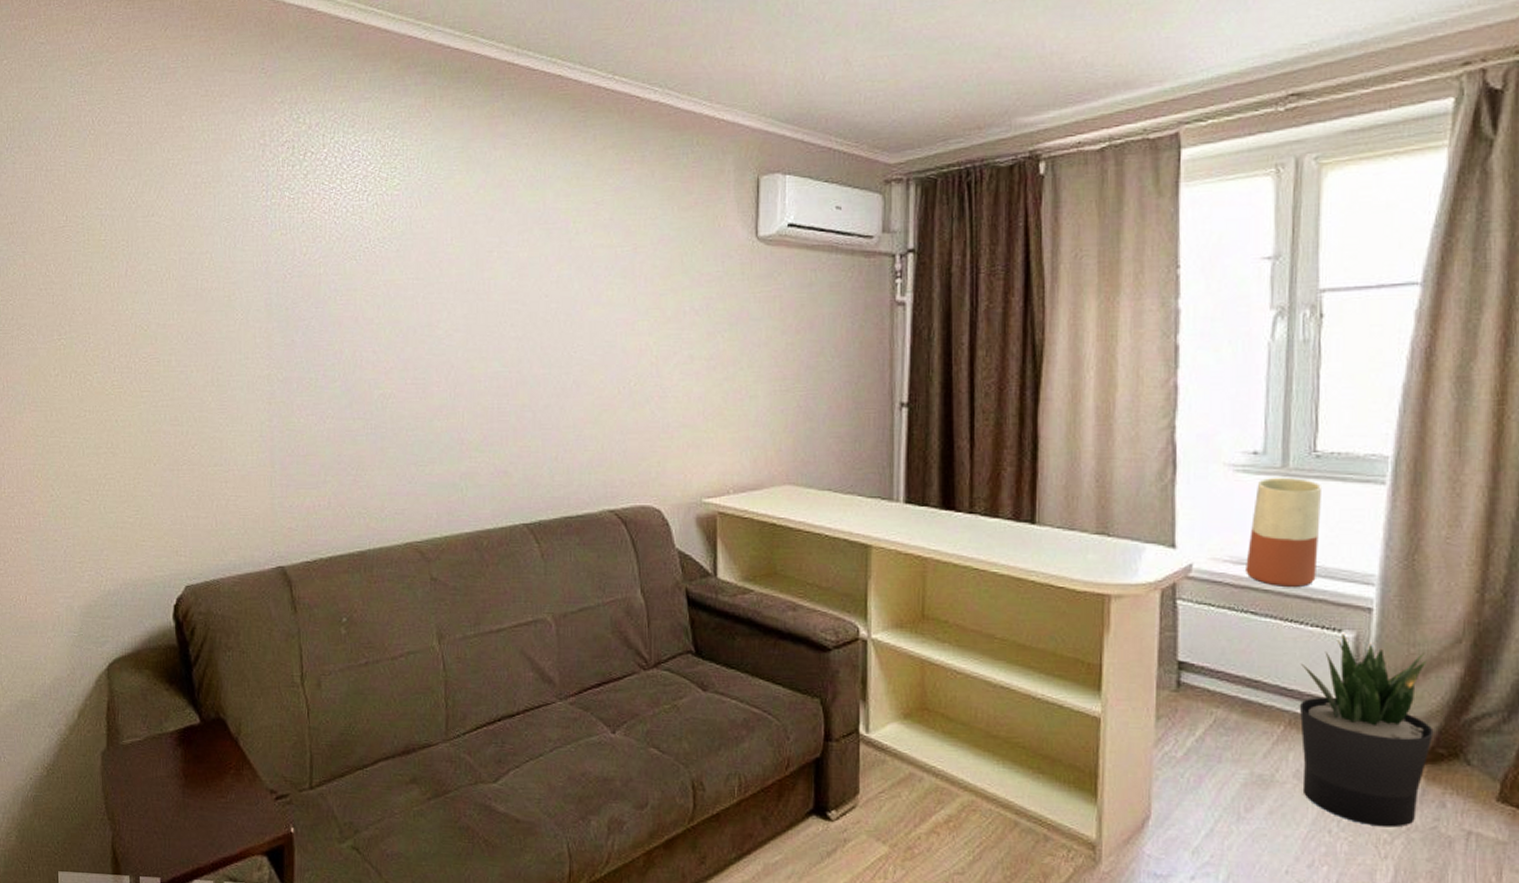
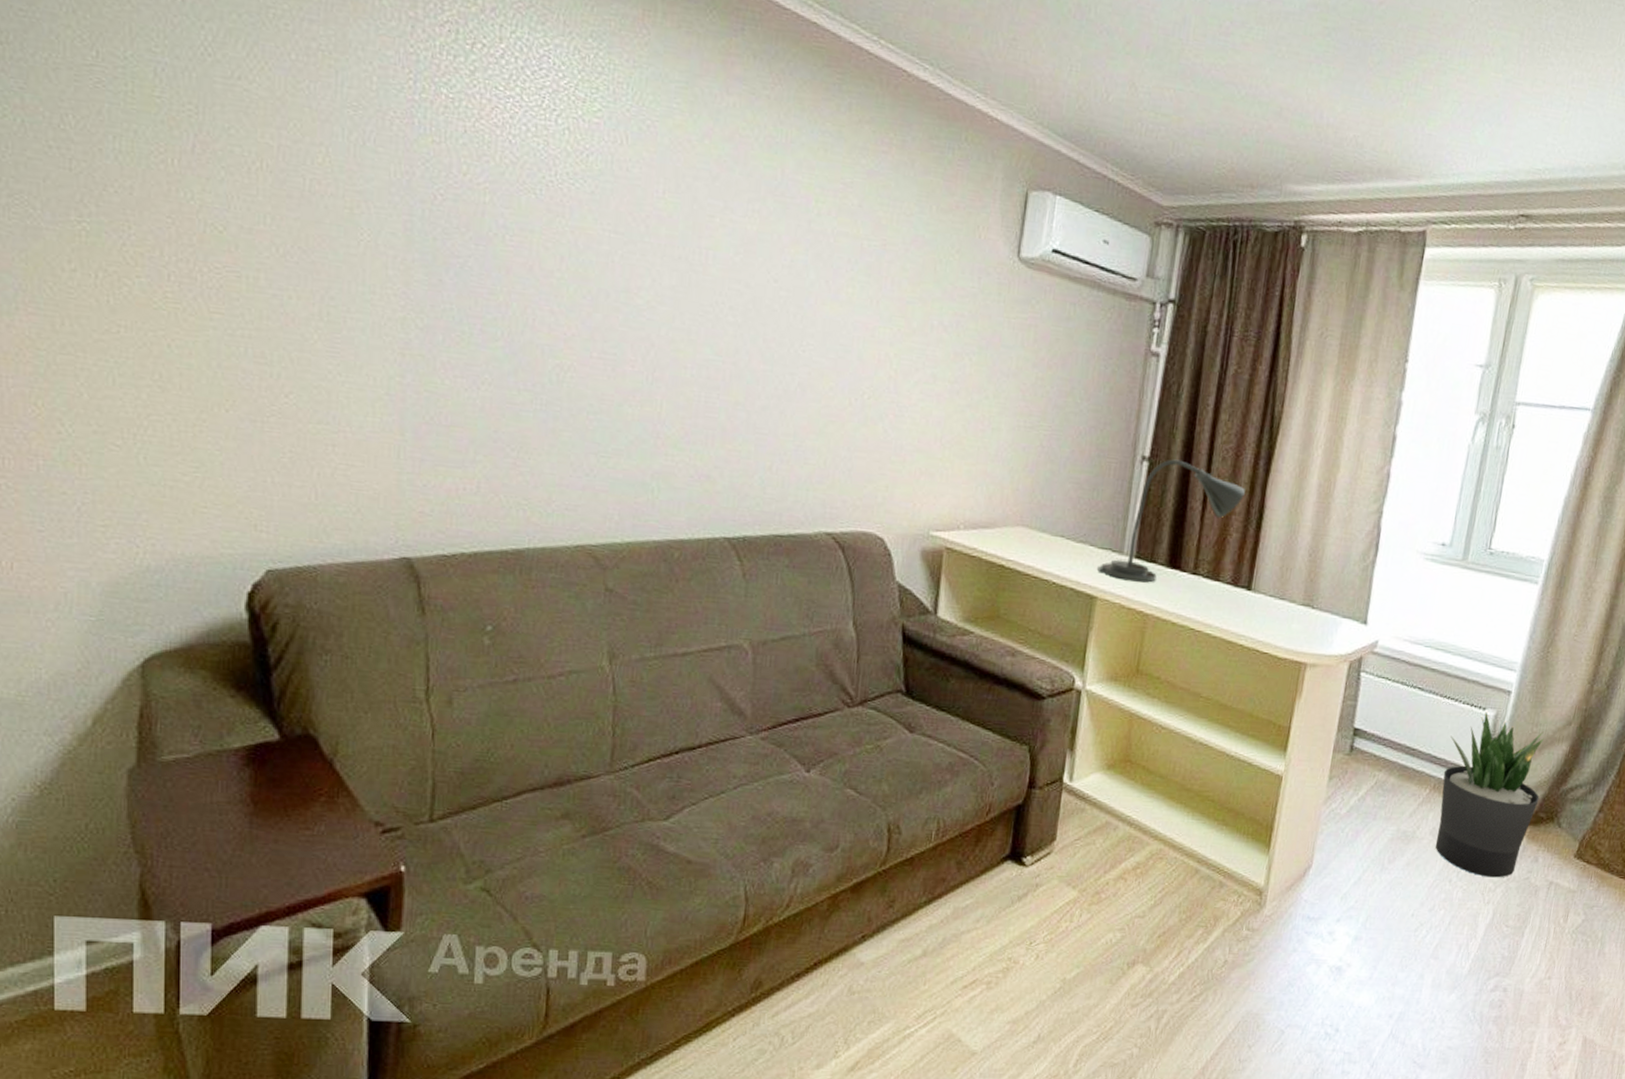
desk lamp: none [869,401,1014,527] -> present [1097,459,1245,583]
vase: present [1246,477,1323,587] -> none [1420,568,1491,668]

